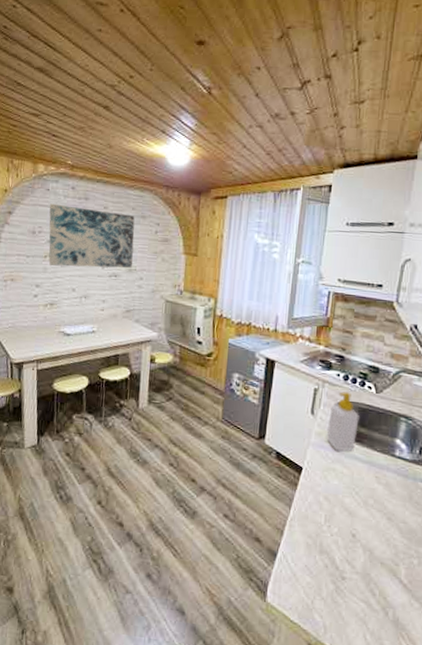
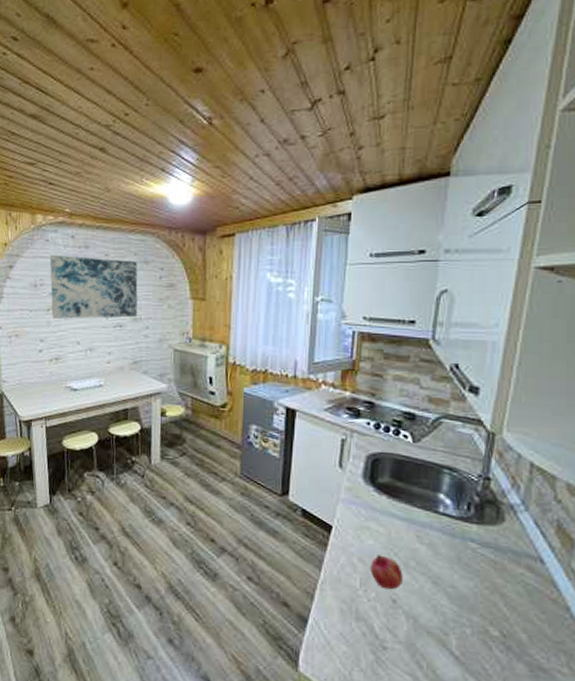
soap bottle: present [326,392,359,452] -> none [357,442,395,509]
fruit: none [334,494,362,526] -> present [370,555,403,590]

